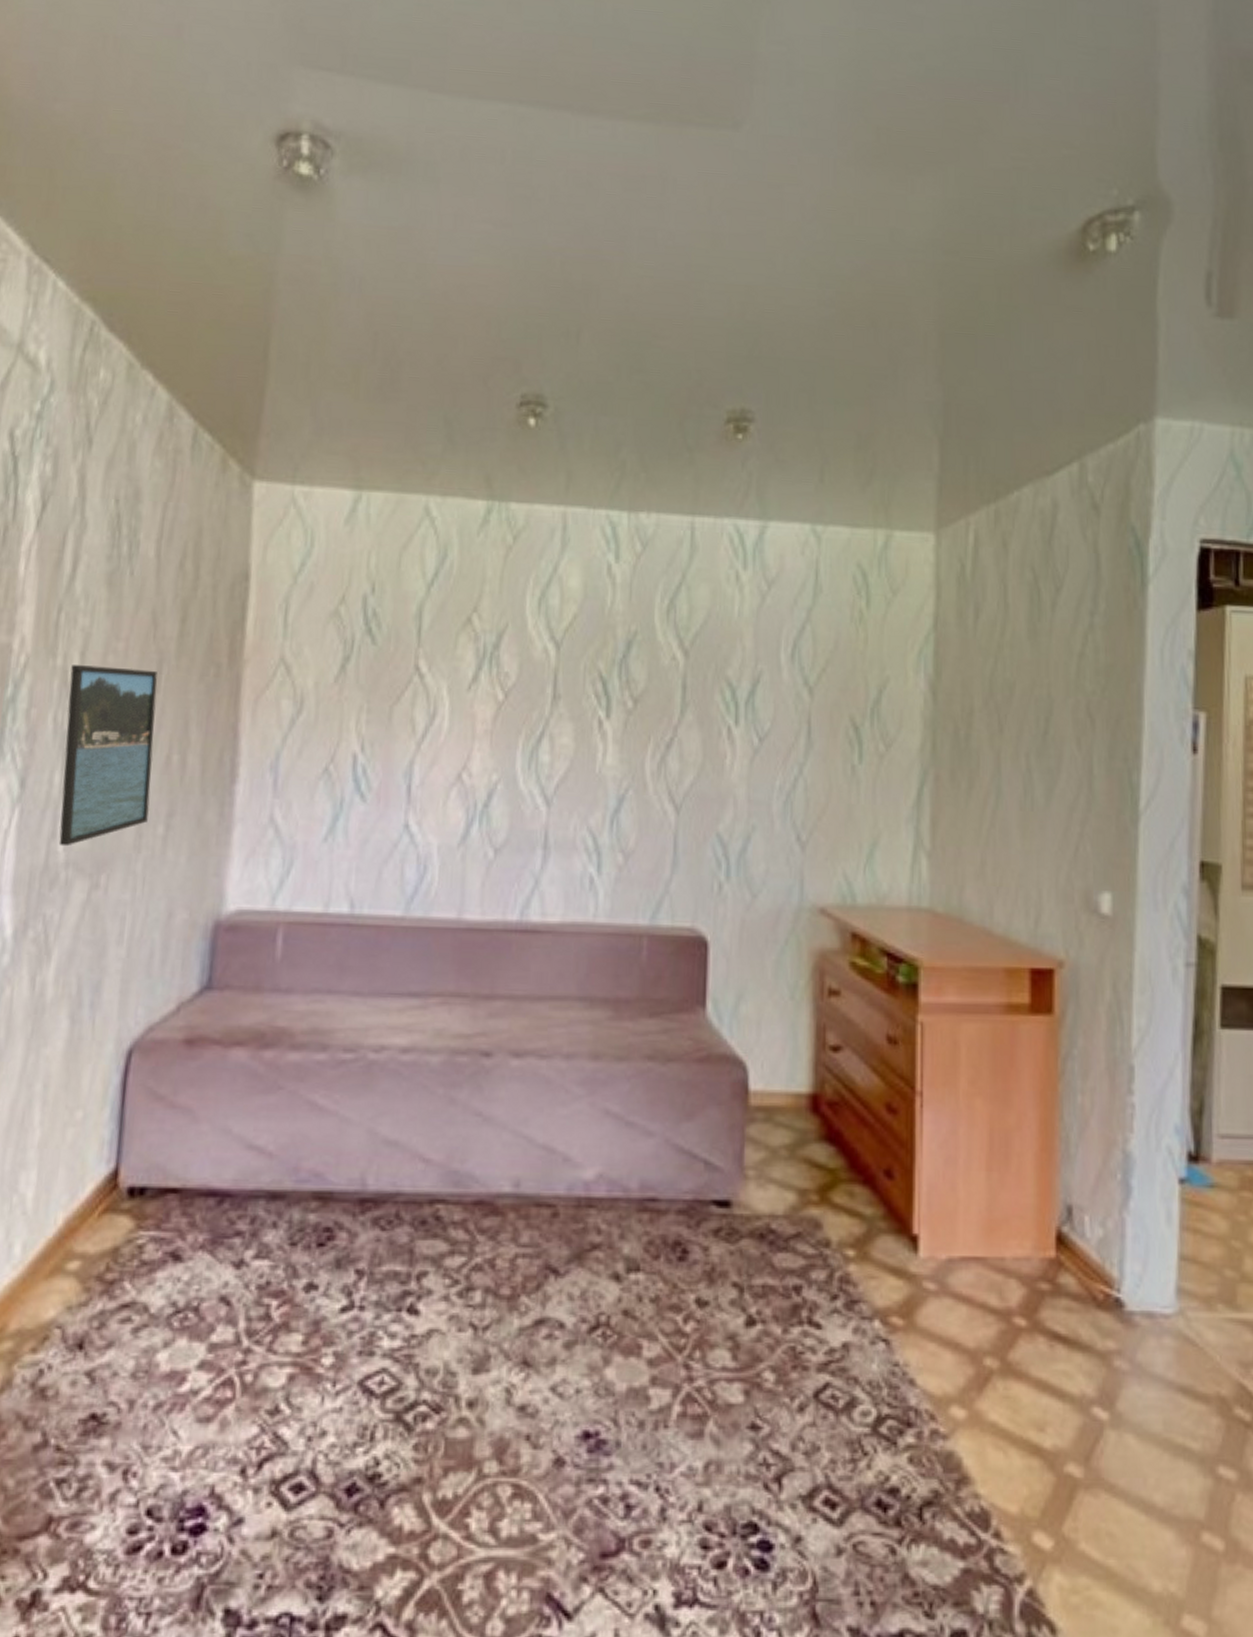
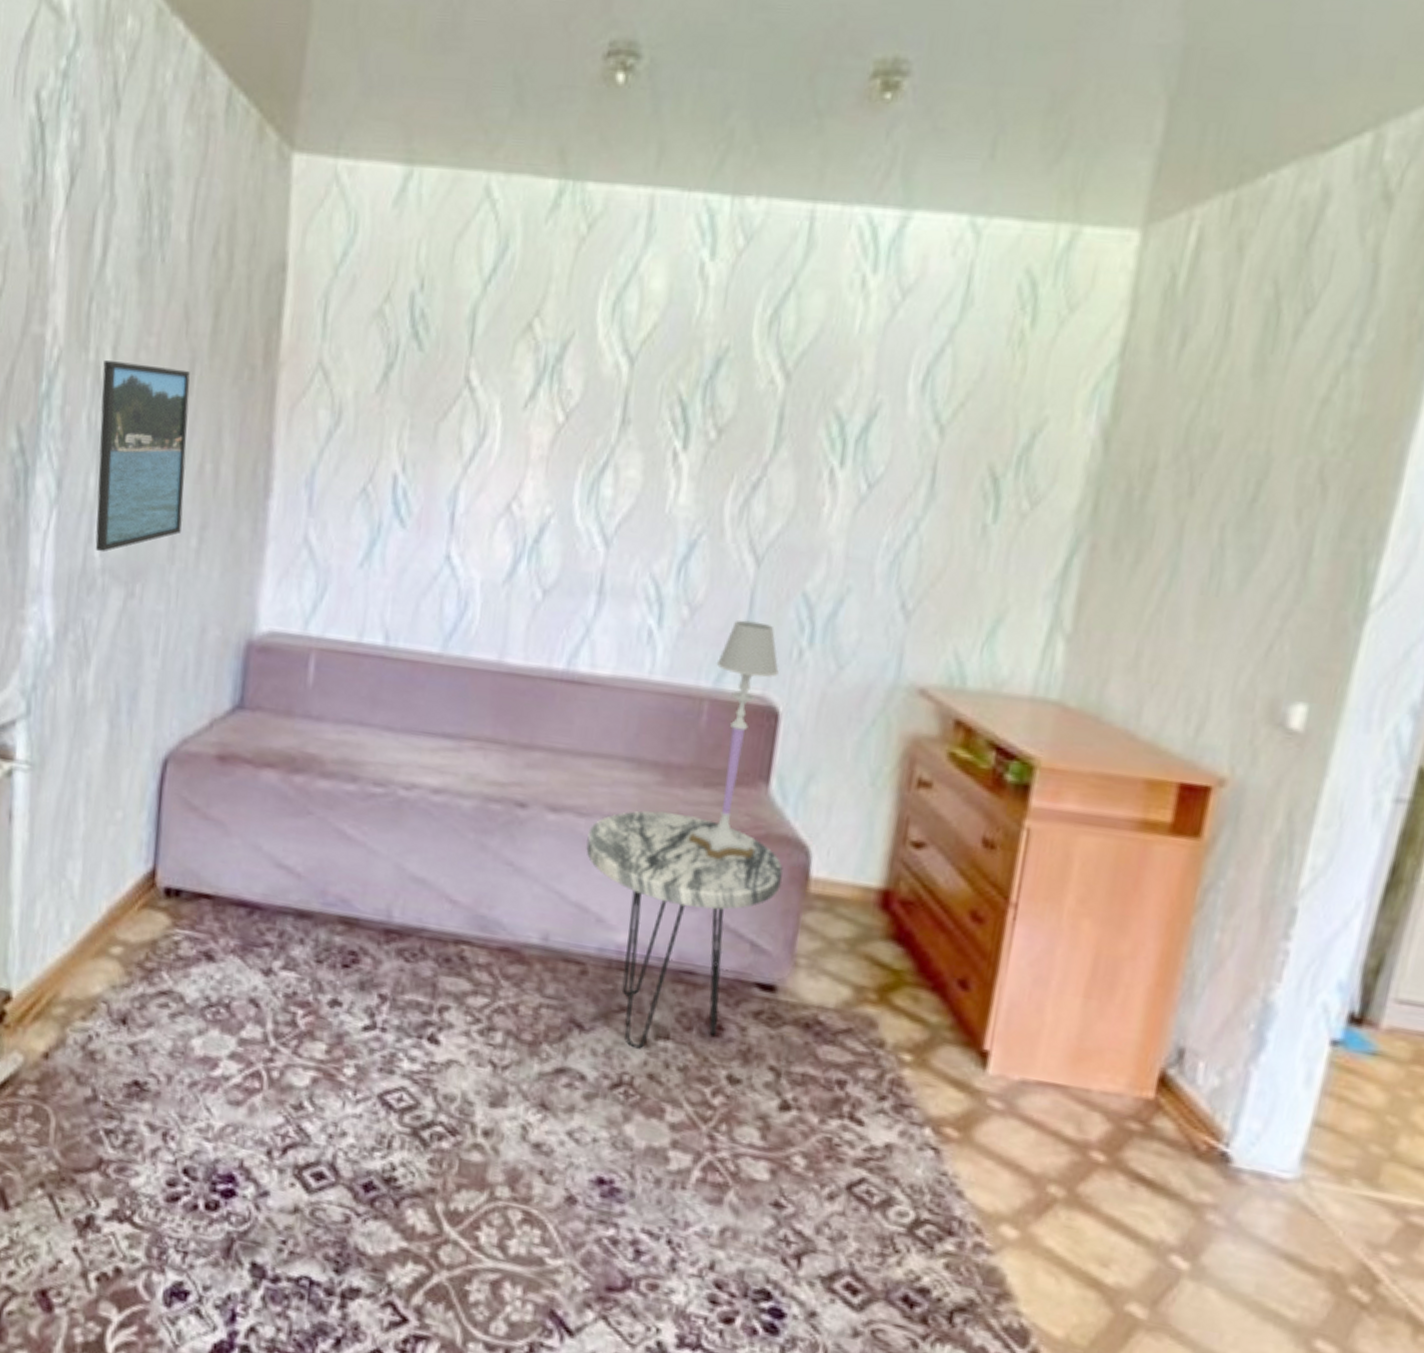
side table: none [549,1045,726,1286] -> present [586,810,784,1049]
table lamp: none [640,861,704,1085] -> present [688,620,779,860]

